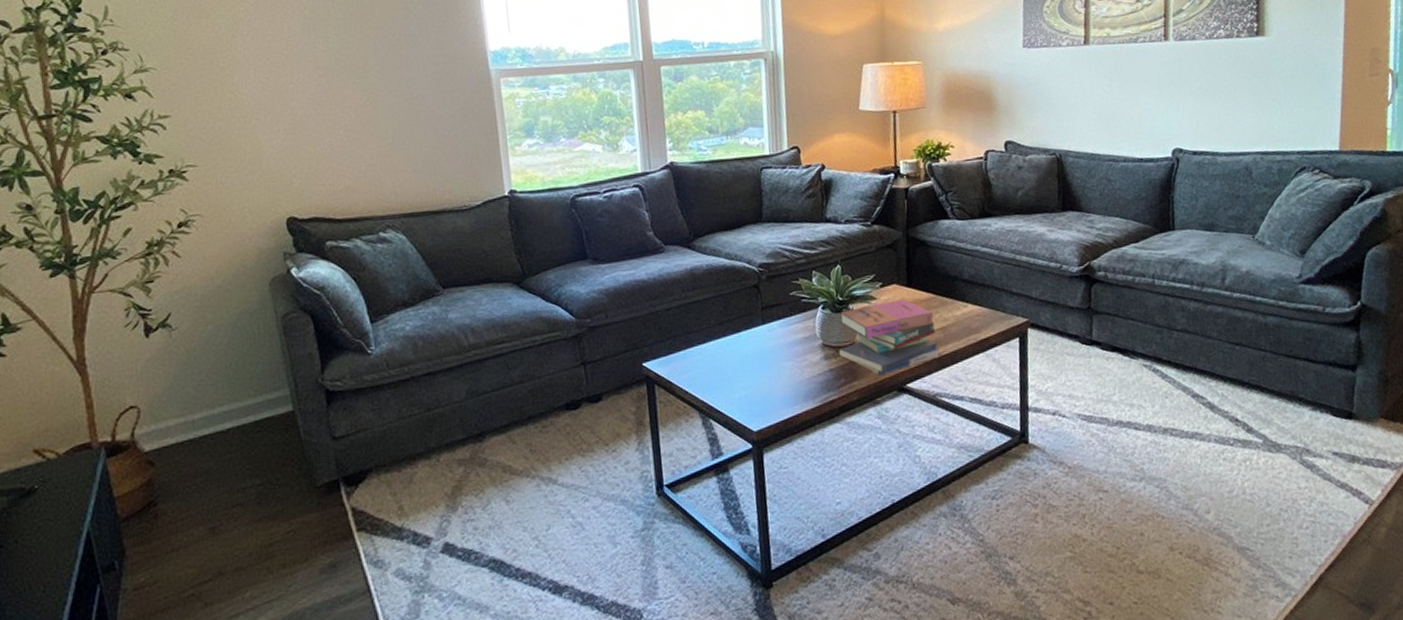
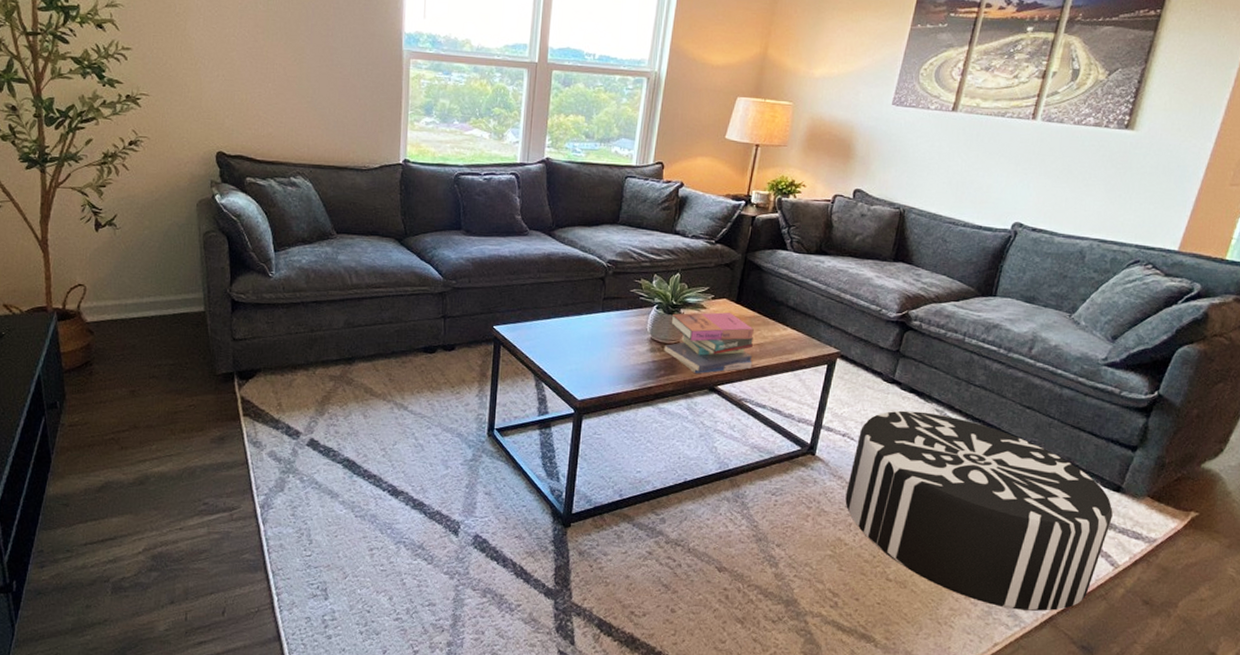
pouf: none [1070,369,1353,577] -> present [845,410,1113,611]

